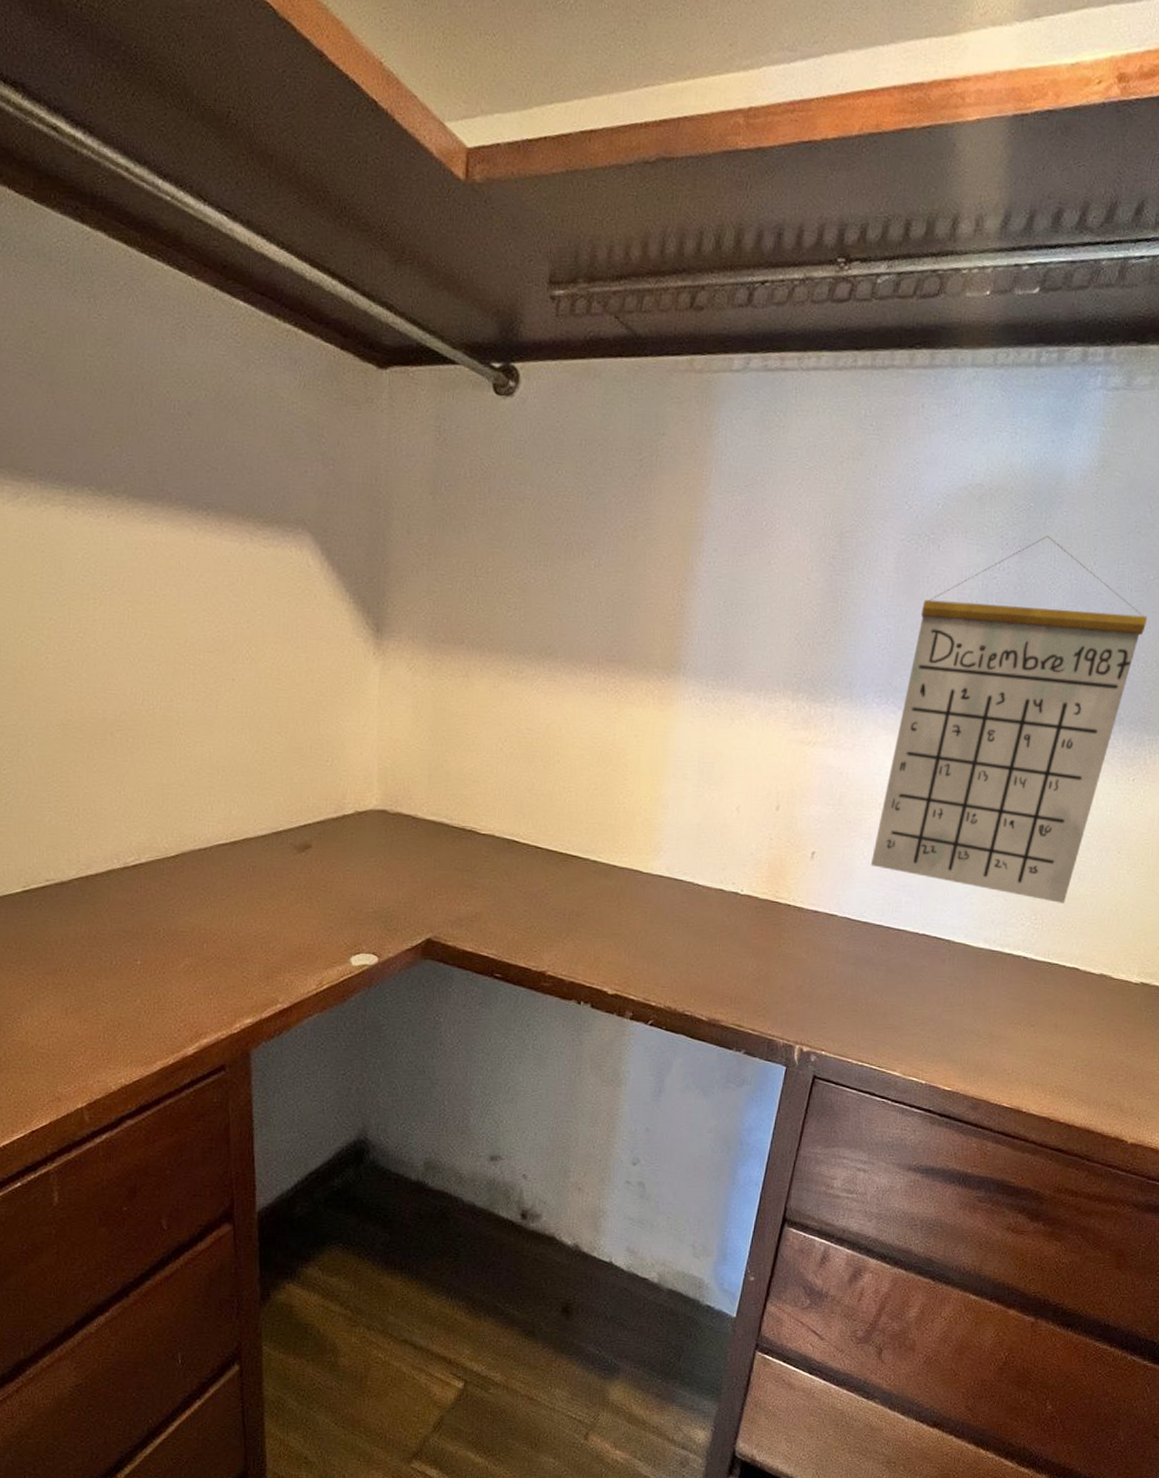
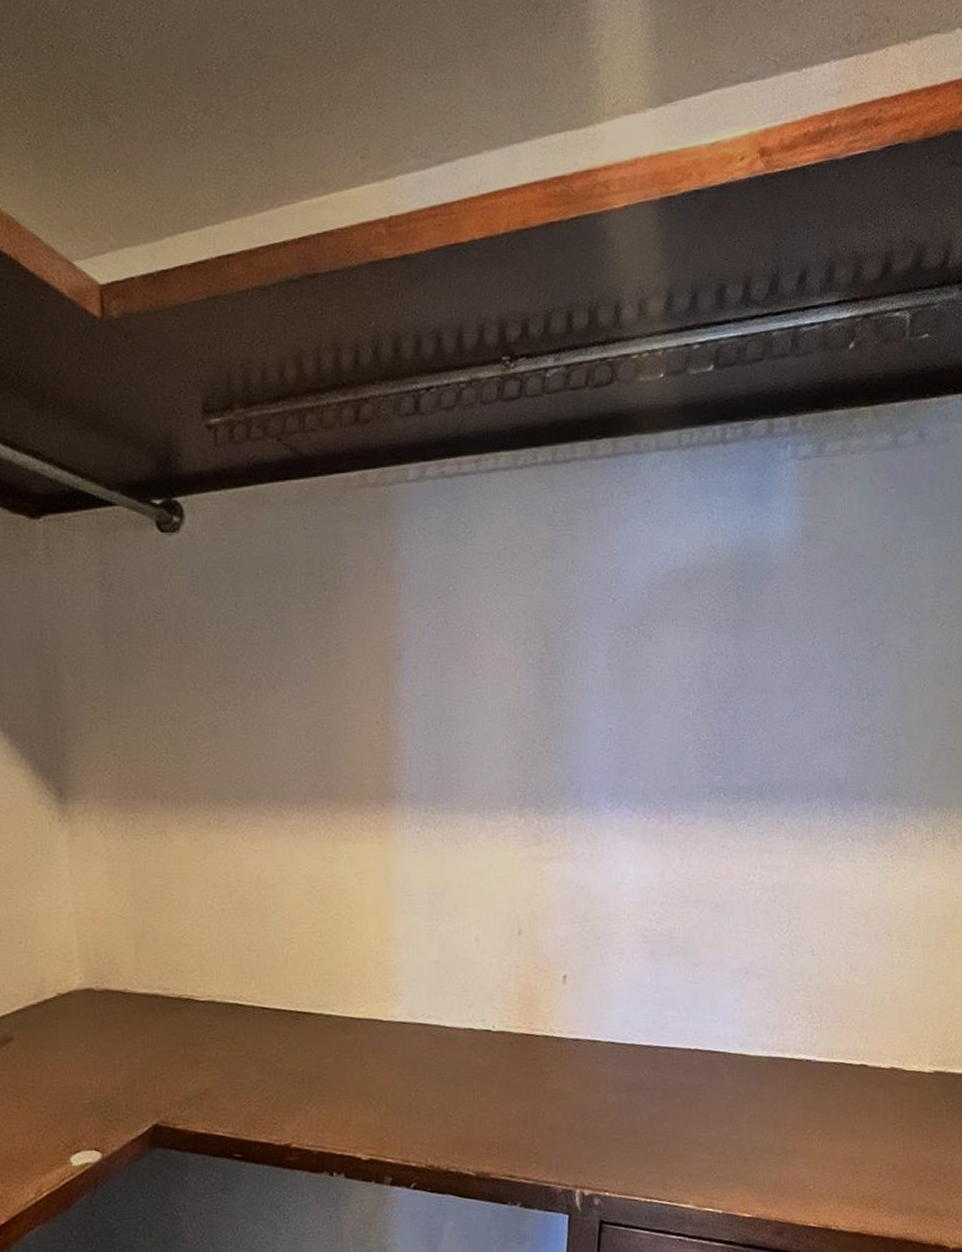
calendar: present [871,536,1148,903] -> none [628,614,879,997]

